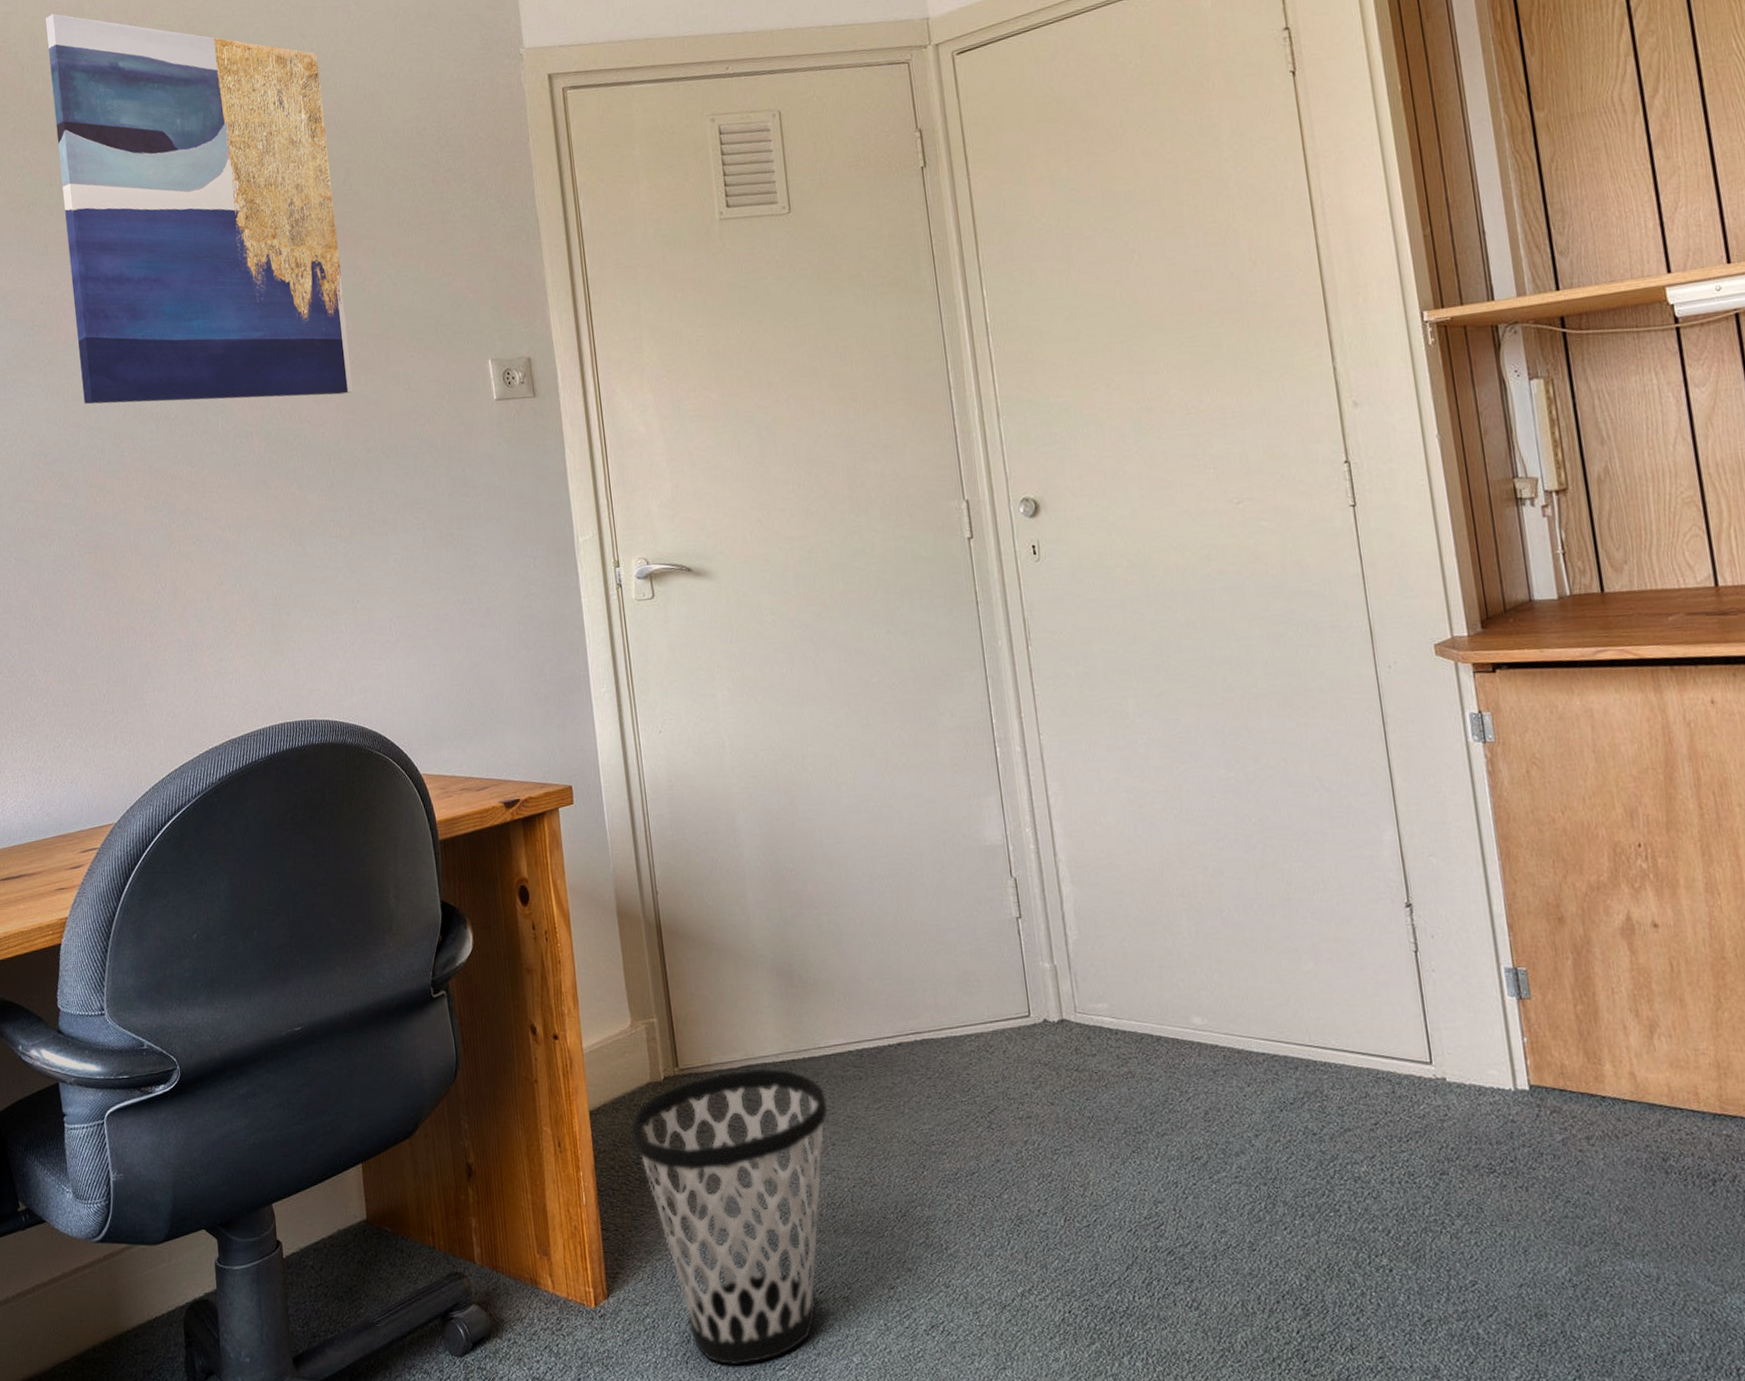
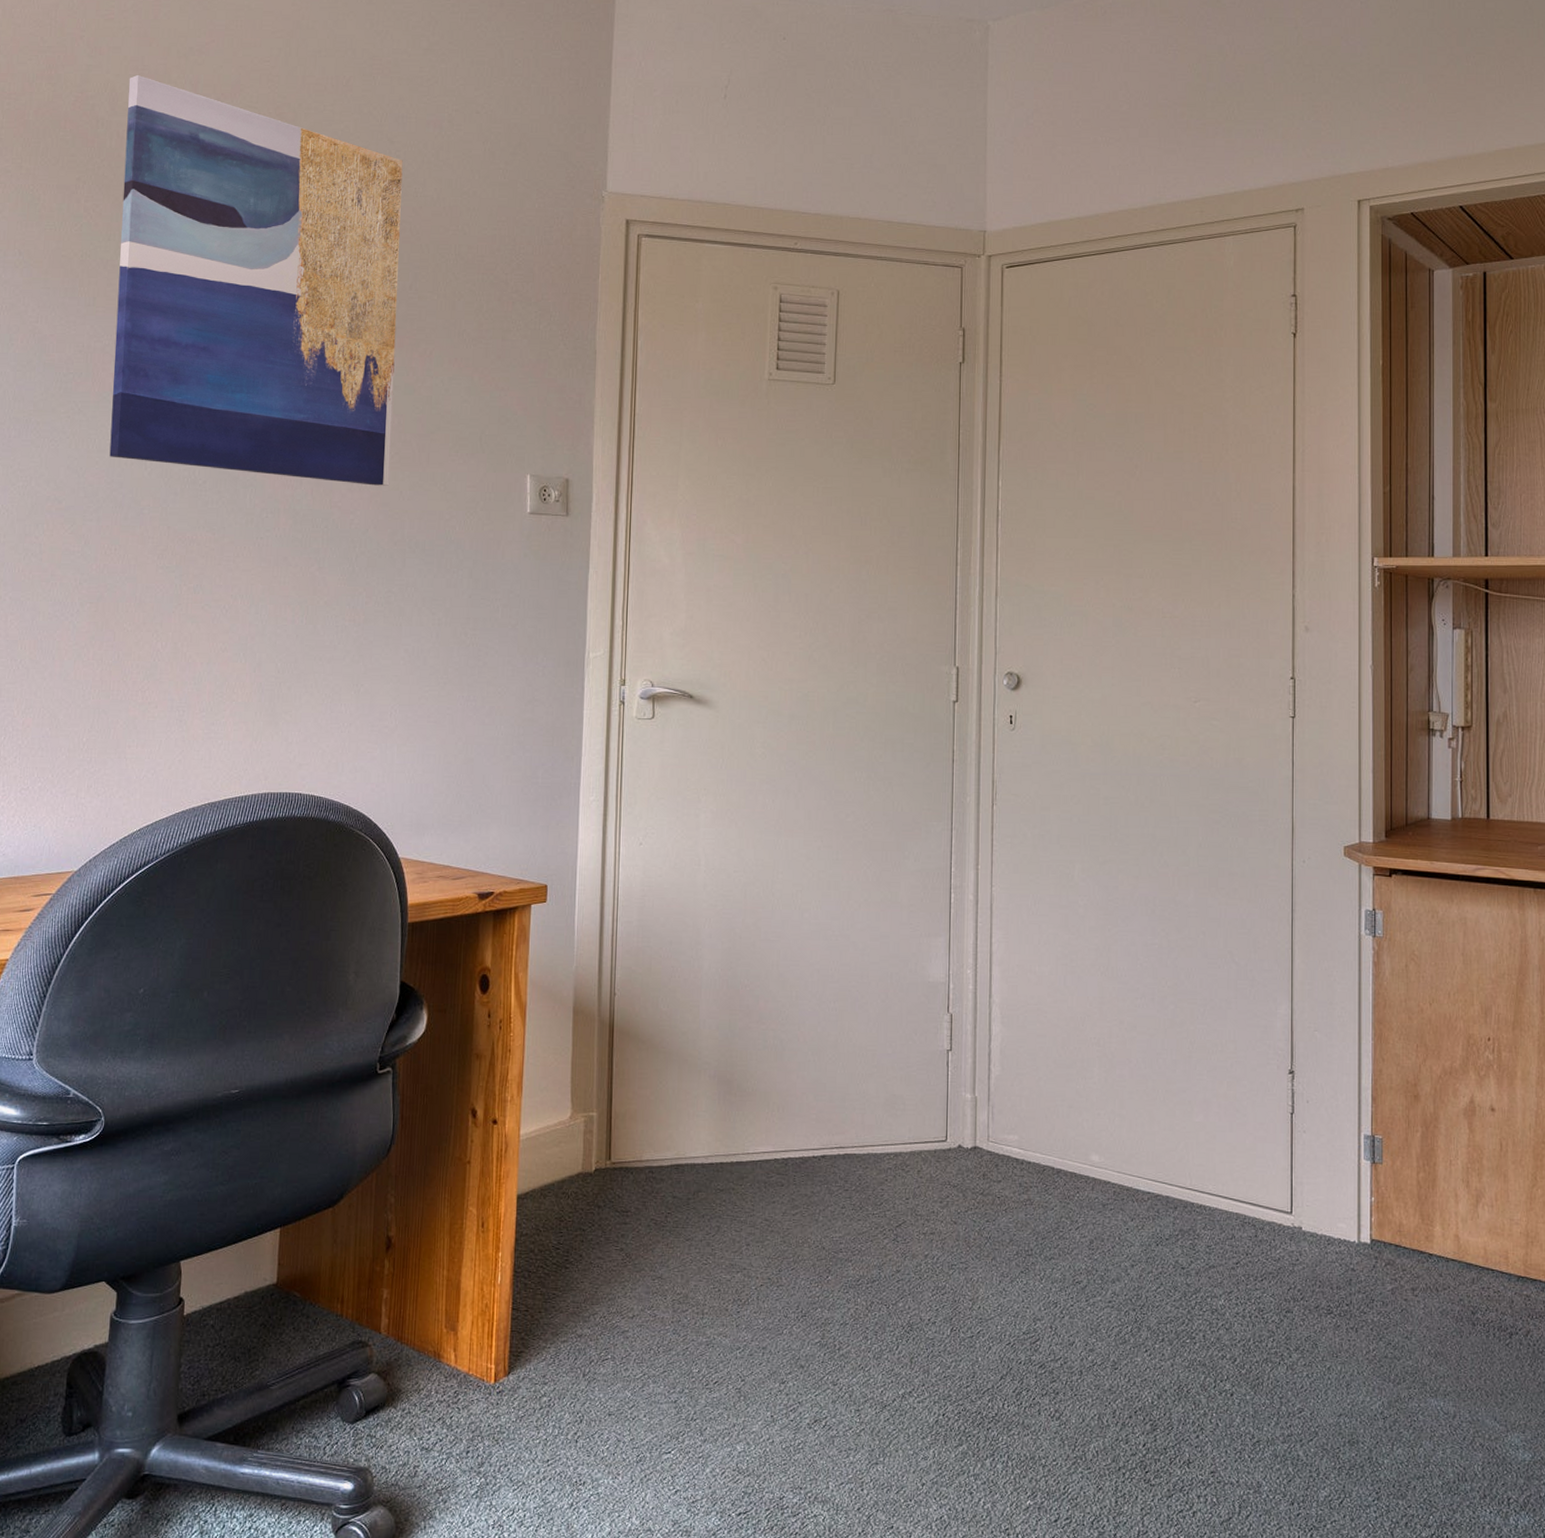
wastebasket: present [631,1069,828,1366] -> none [556,1168,748,1447]

